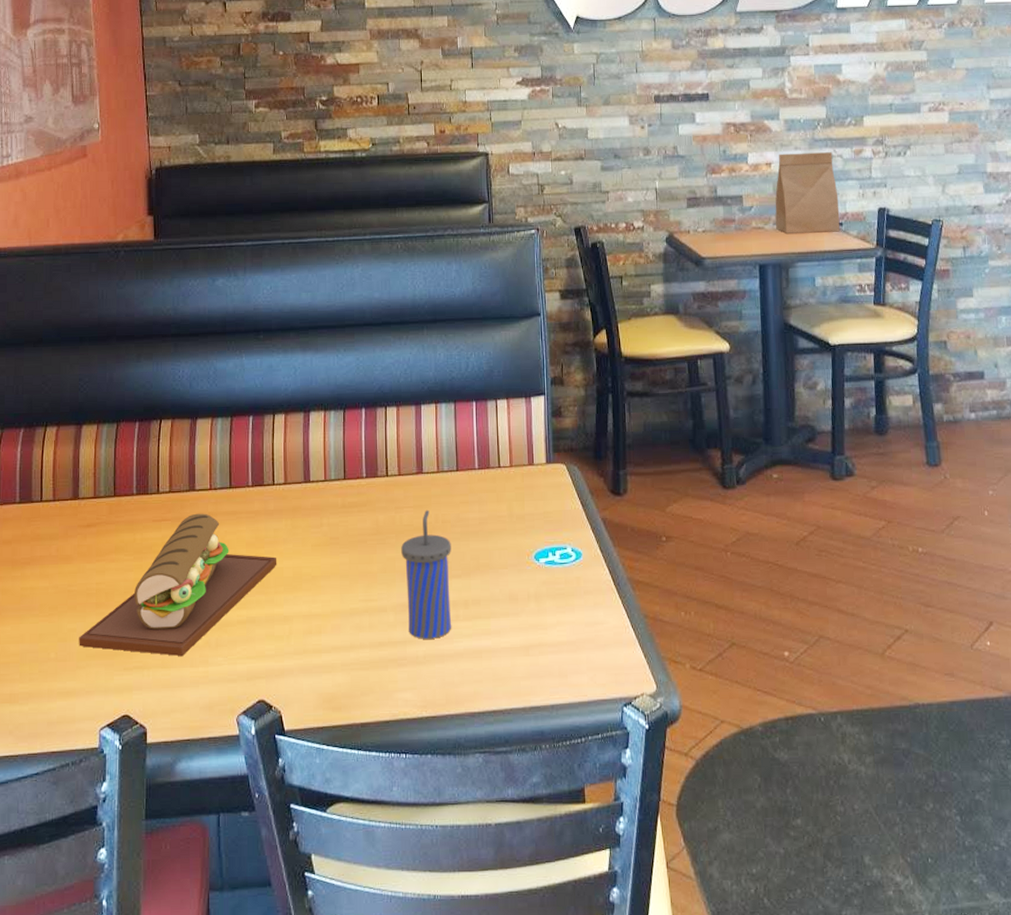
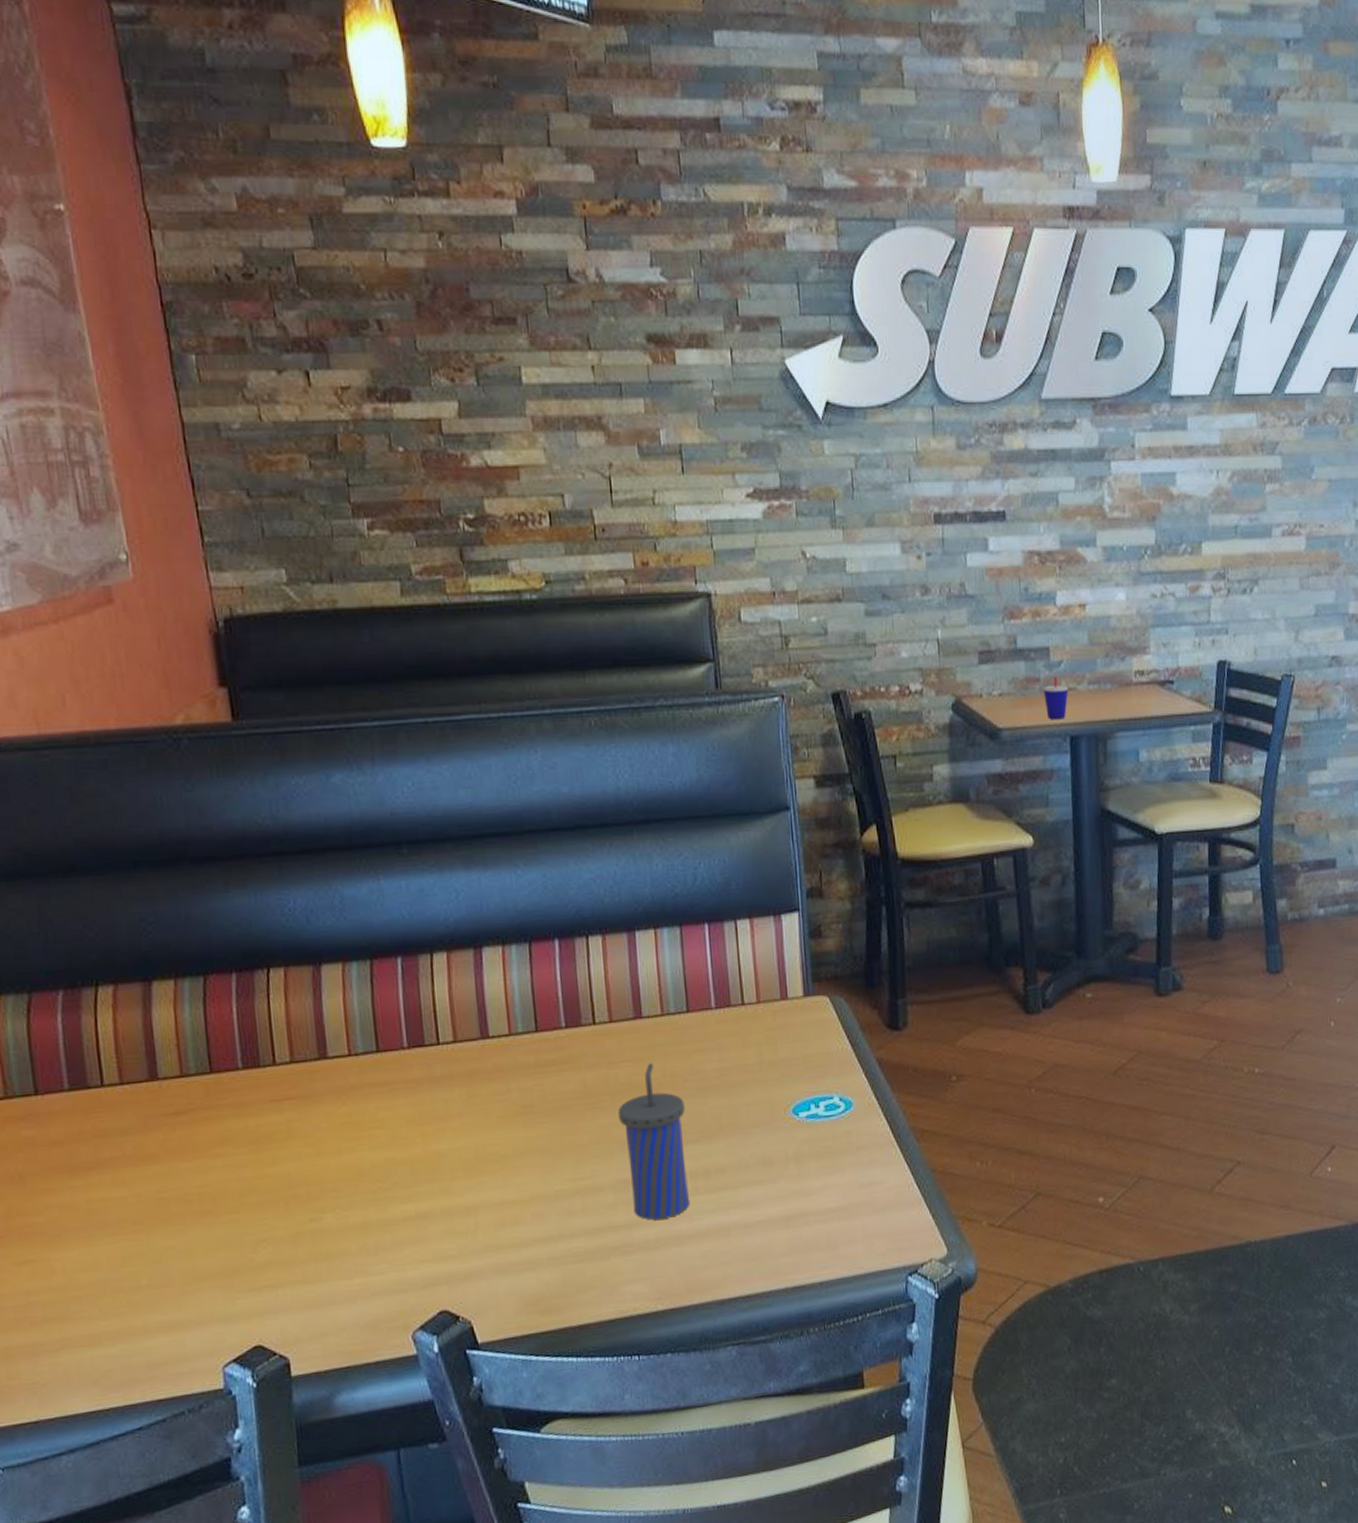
sandwich: present [79,513,277,656] -> none [180,1086,452,1268]
beverage cup: none [738,218,758,252] -> present [1043,676,1069,720]
paper bag: present [775,152,840,235] -> none [1090,589,1171,697]

